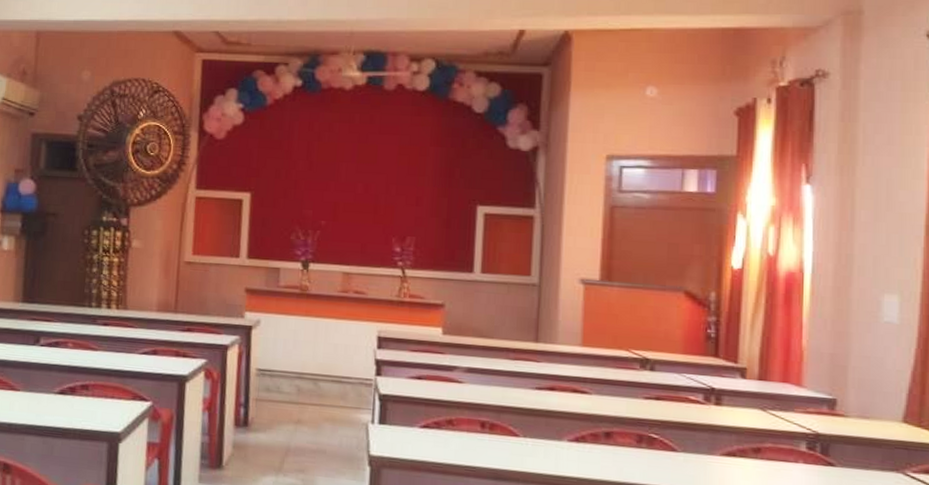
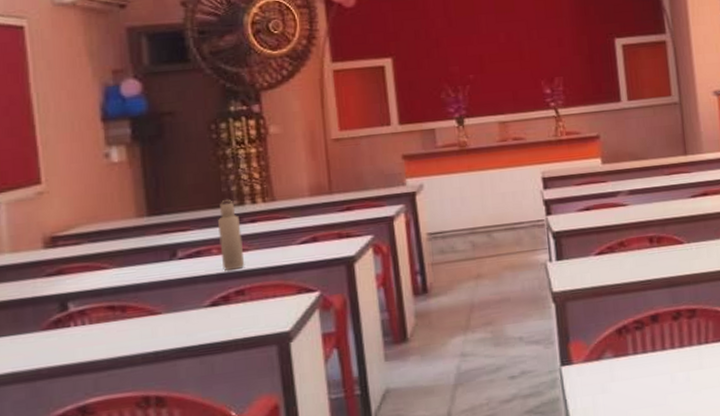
bottle: none [73,300,95,366] -> present [218,200,245,271]

